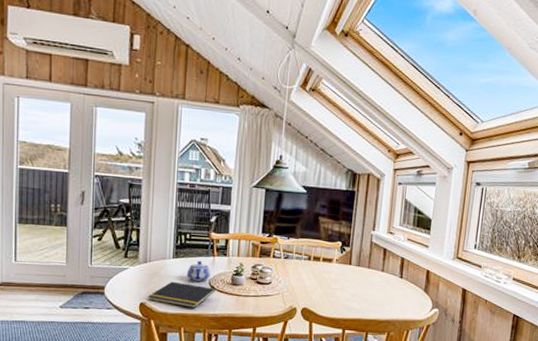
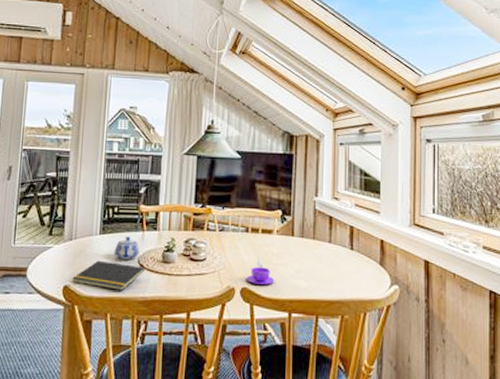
coffee cup: none [306,282,332,306] -> present [245,257,275,285]

